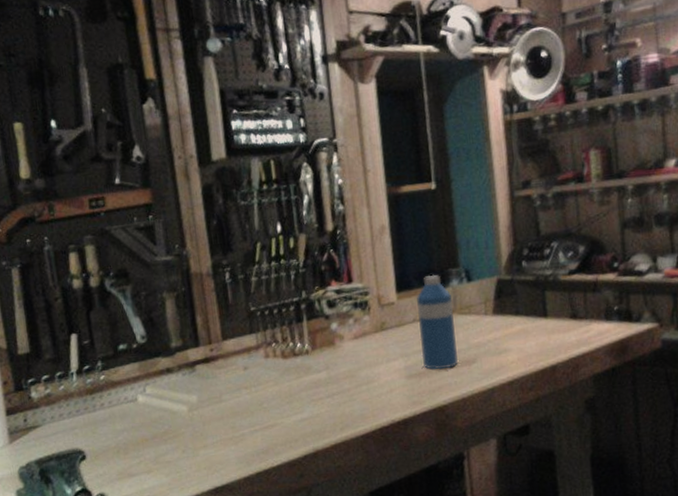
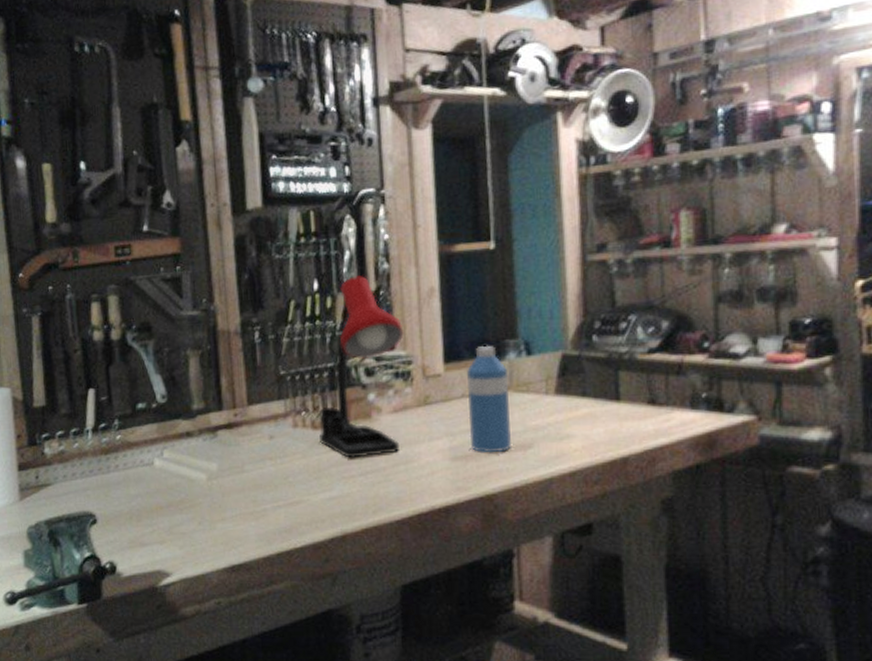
desk lamp: none [287,217,361,382] -> present [318,276,404,458]

